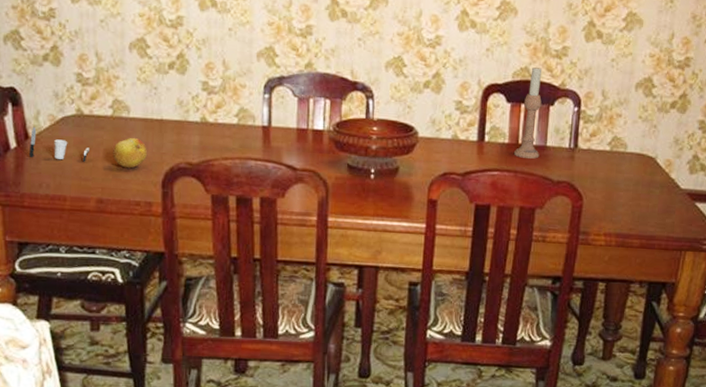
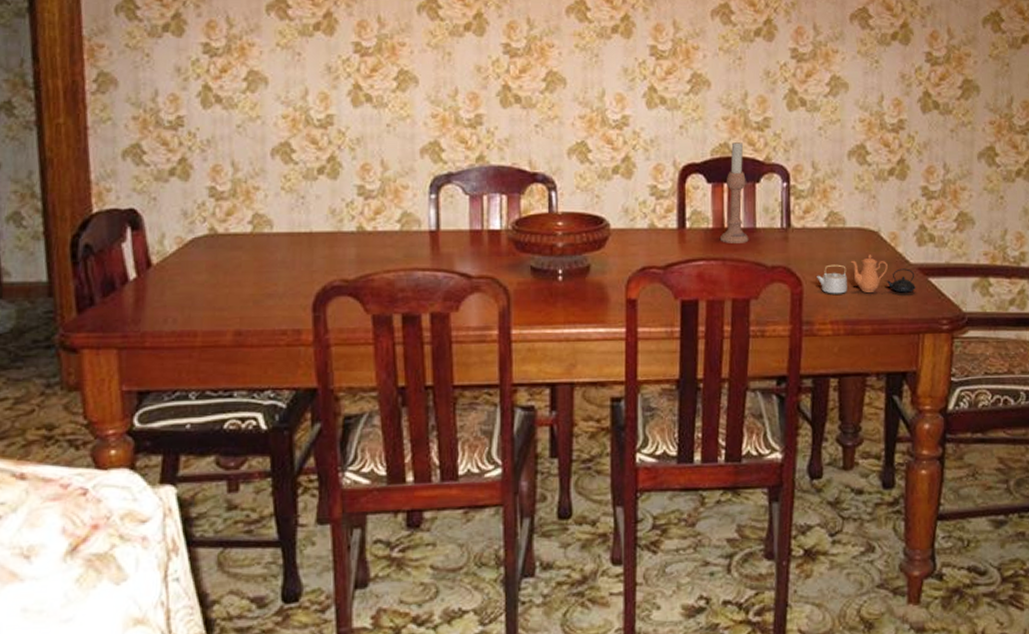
cup: present [29,127,89,162] -> none [152,252,225,290]
fruit: present [113,137,147,169] -> none [253,255,294,292]
teapot: none [596,178,684,214] -> present [817,255,916,294]

